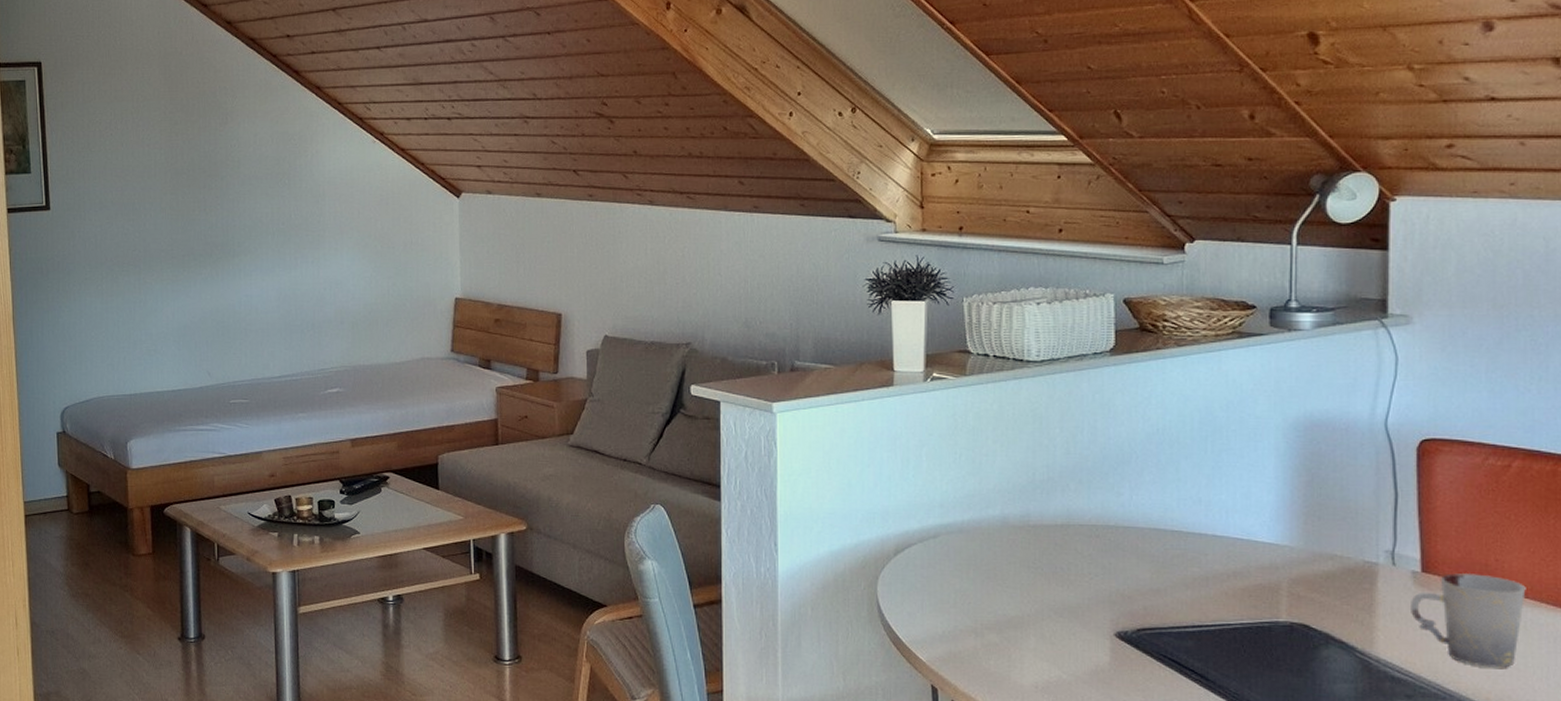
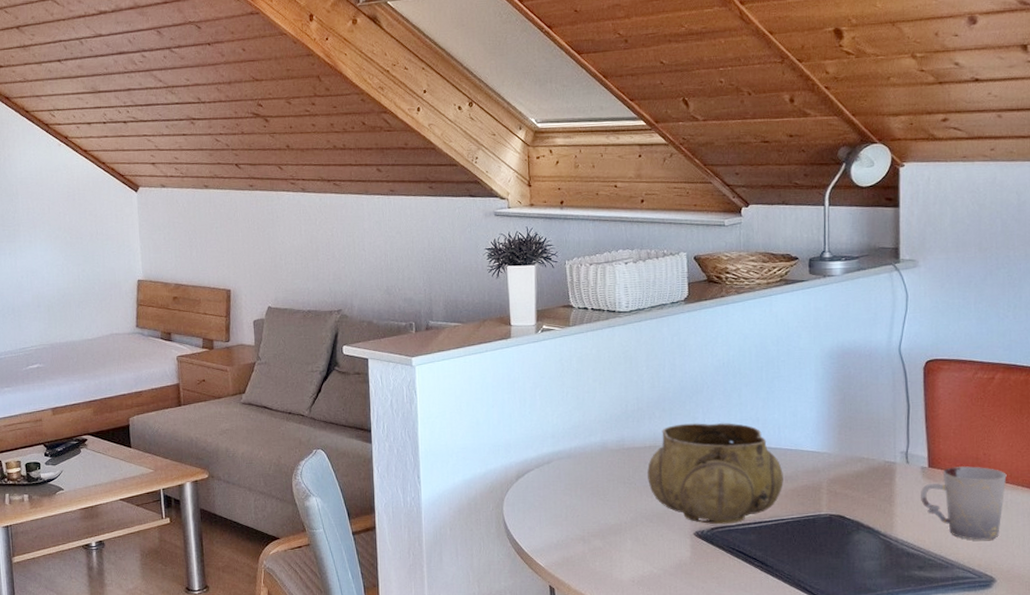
decorative bowl: none [1058,500,1231,626] -> present [647,423,783,525]

